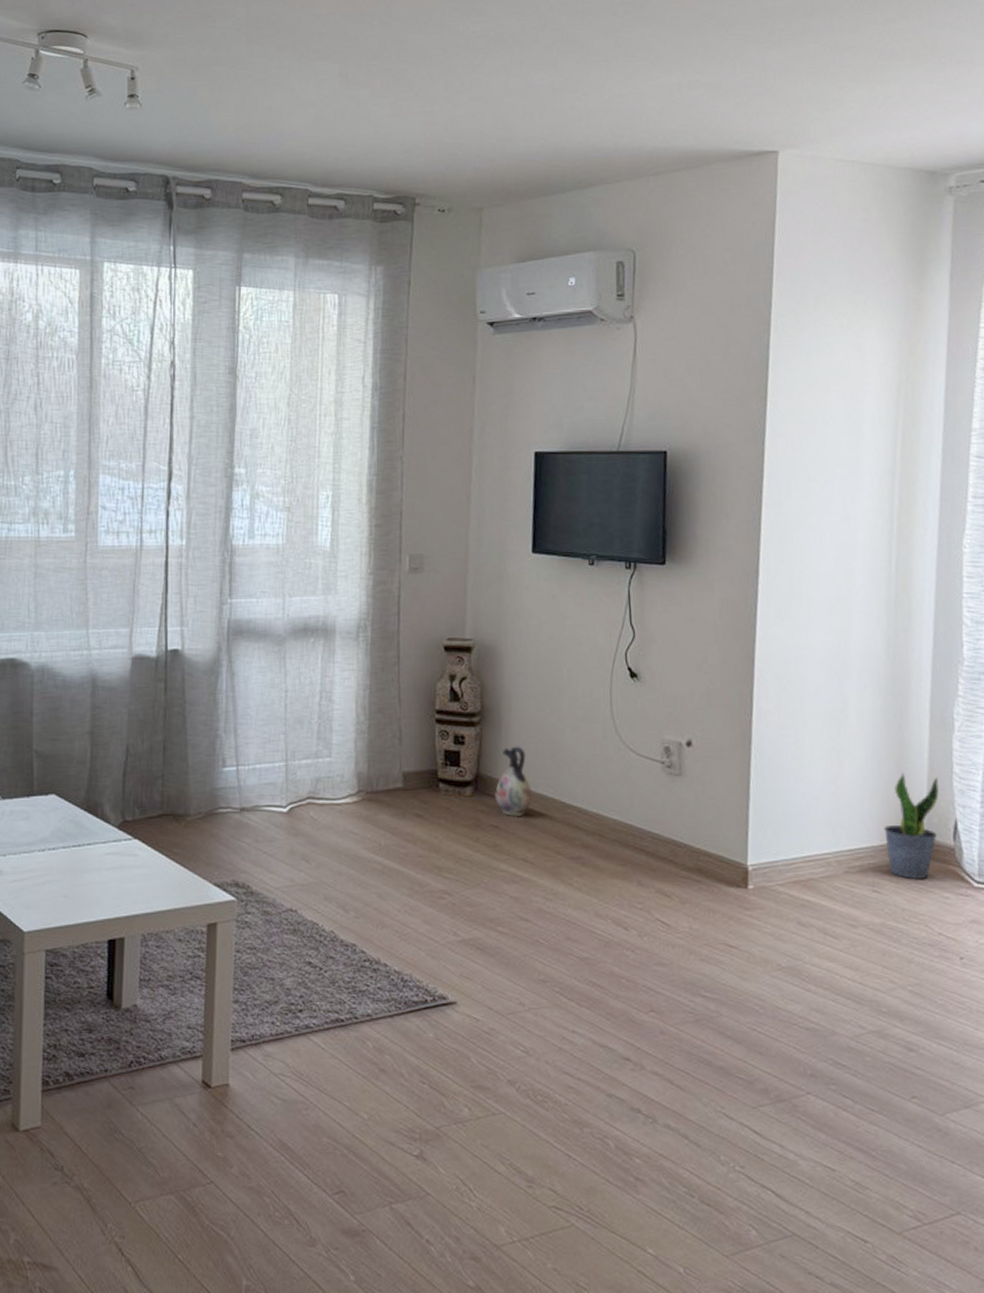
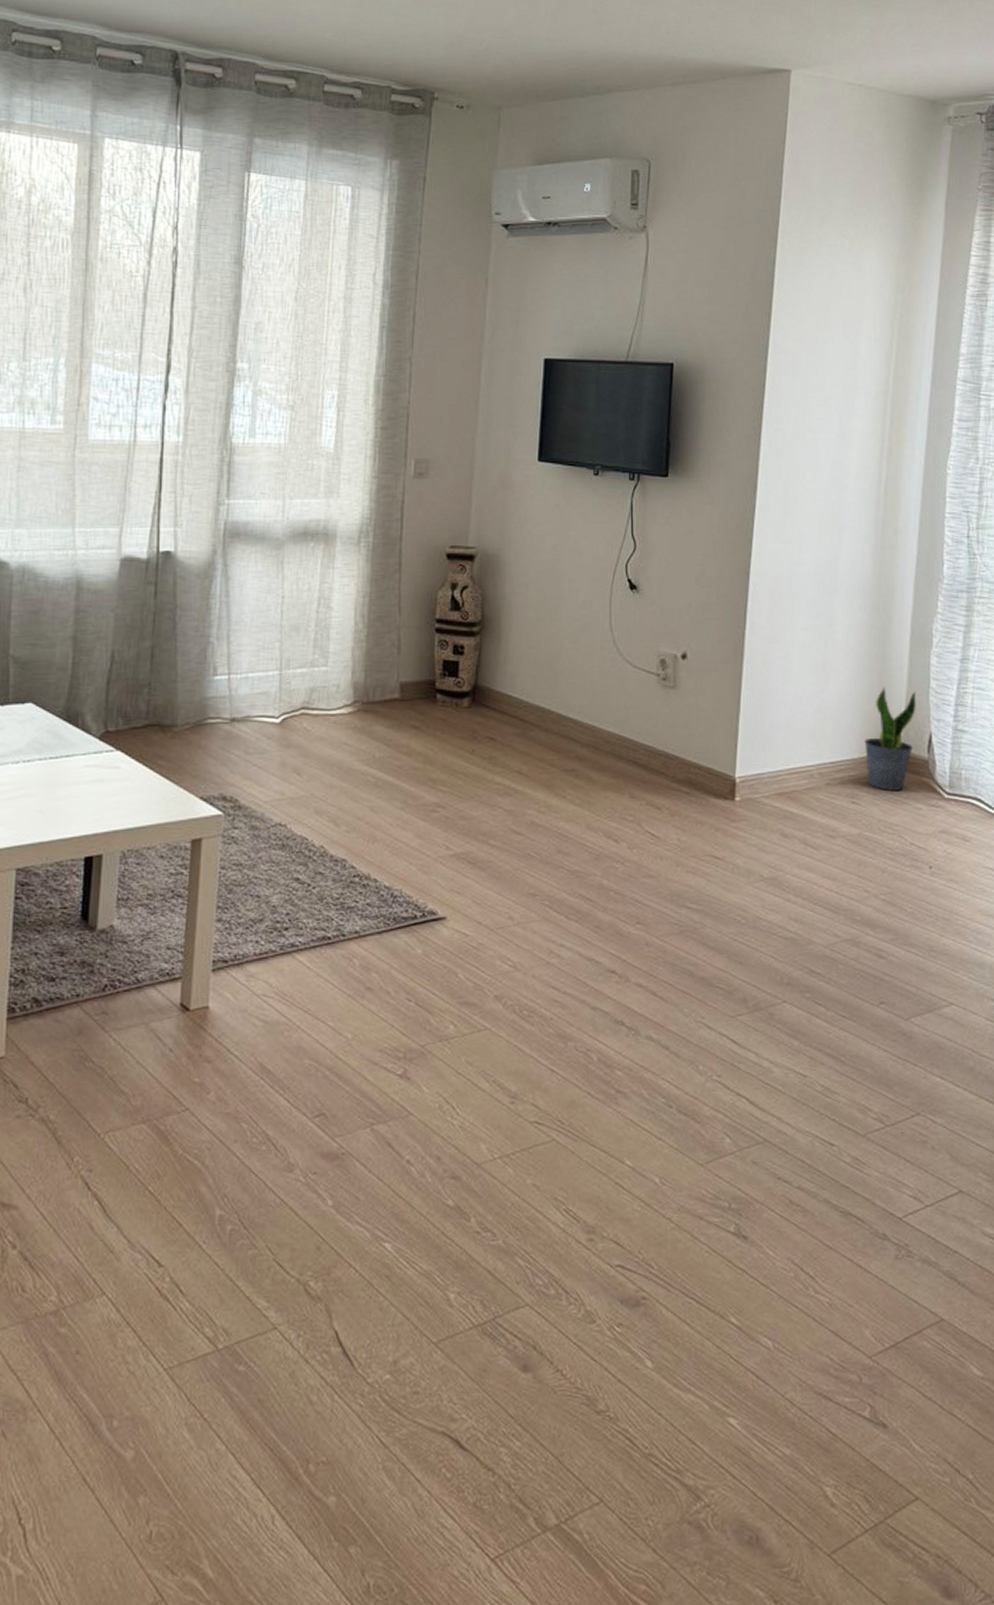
ceramic jug: present [495,746,532,817] -> none [492,657,529,729]

